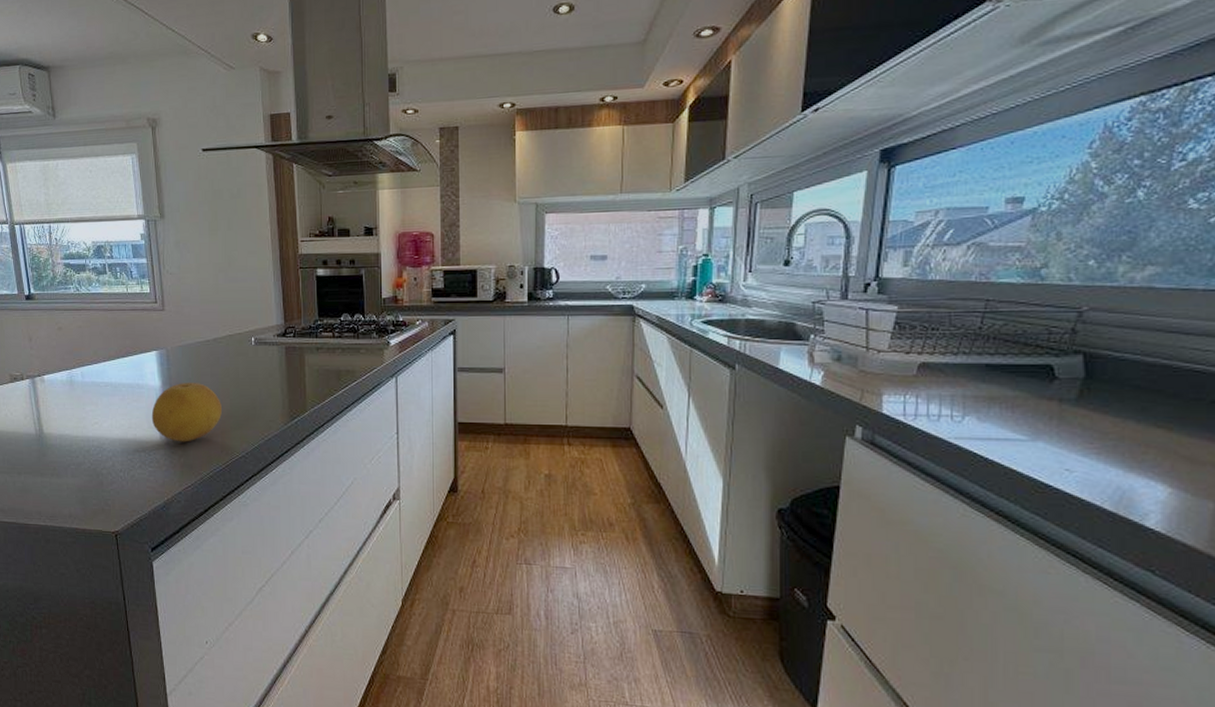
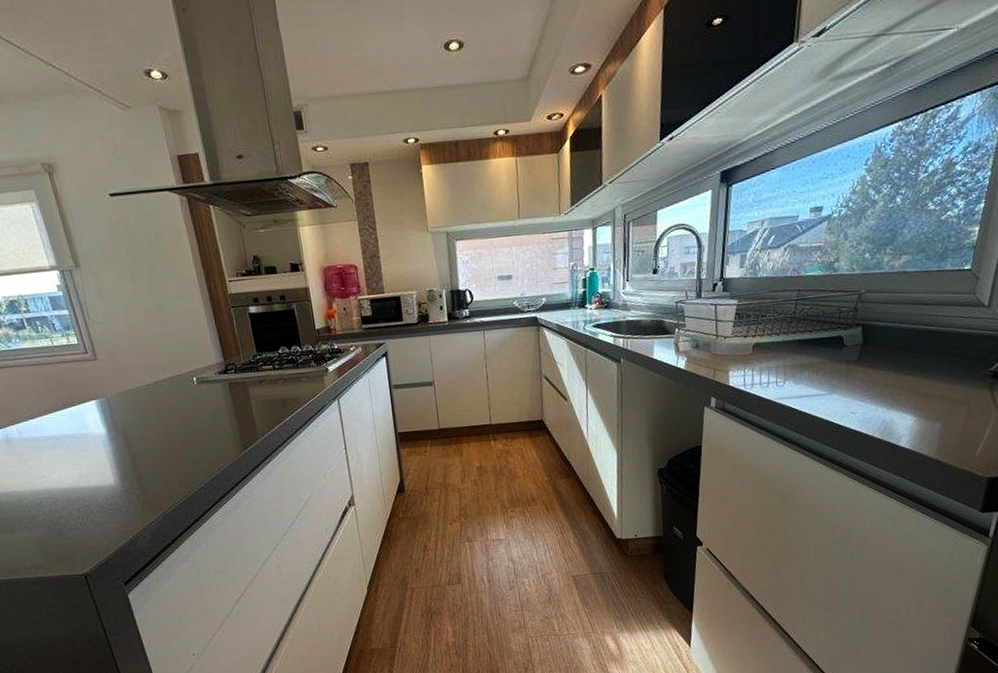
fruit: present [151,382,222,442] -> none [101,425,175,483]

